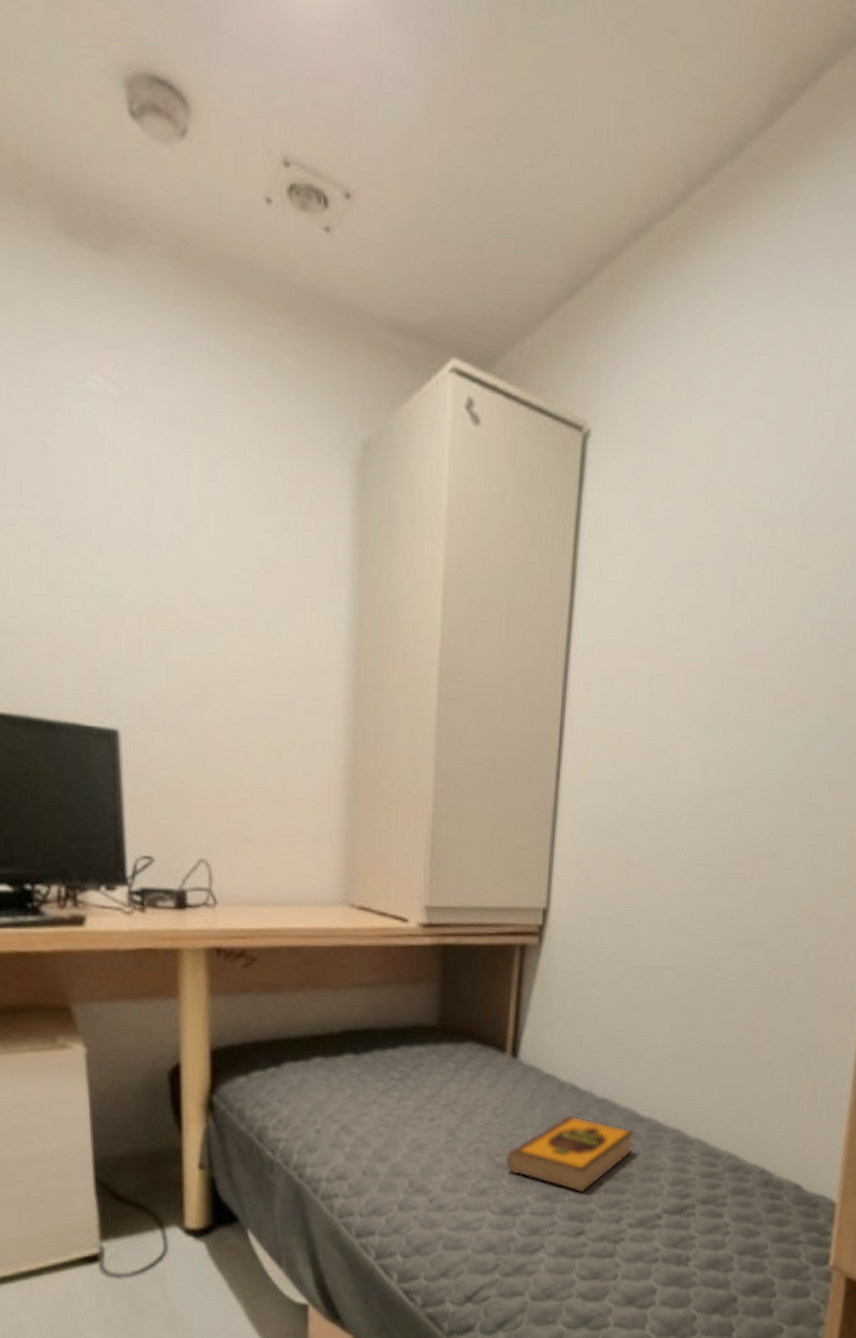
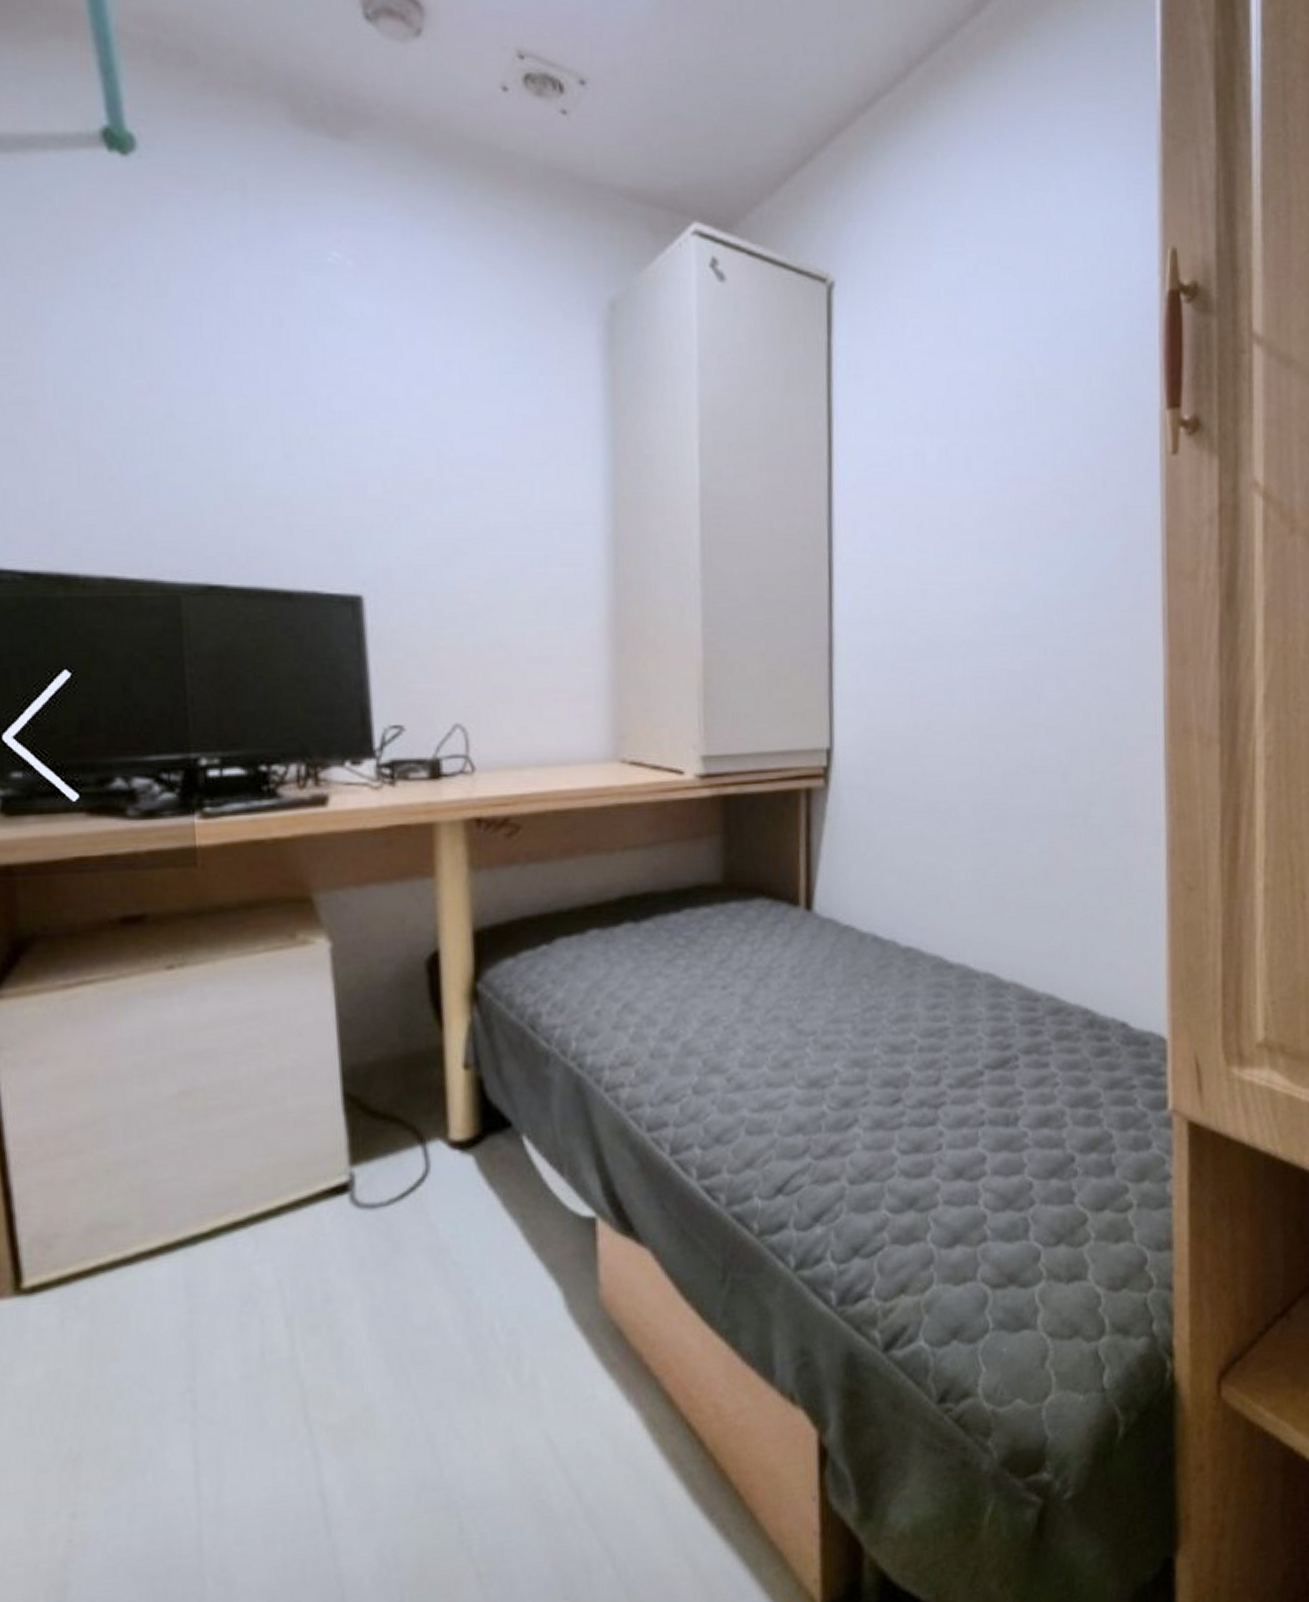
hardback book: present [505,1115,634,1193] -> none [807,968,945,1055]

